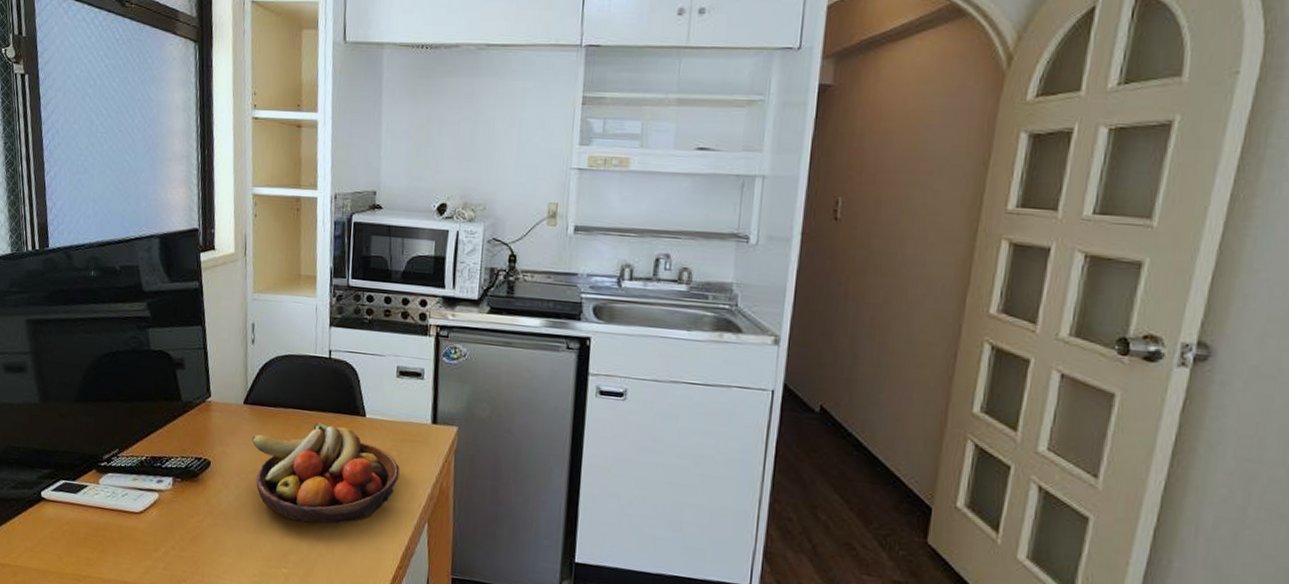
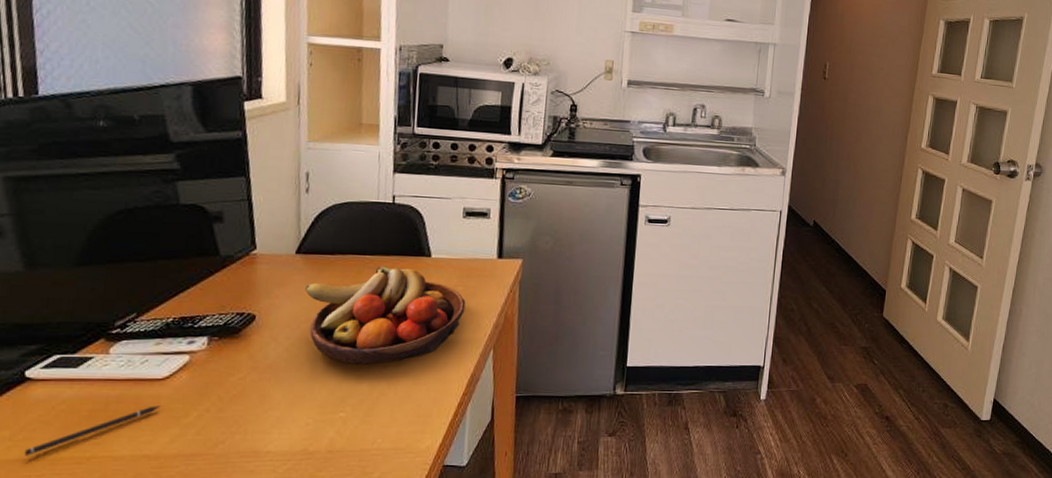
pen: none [40,536,137,568] -> present [24,406,161,457]

